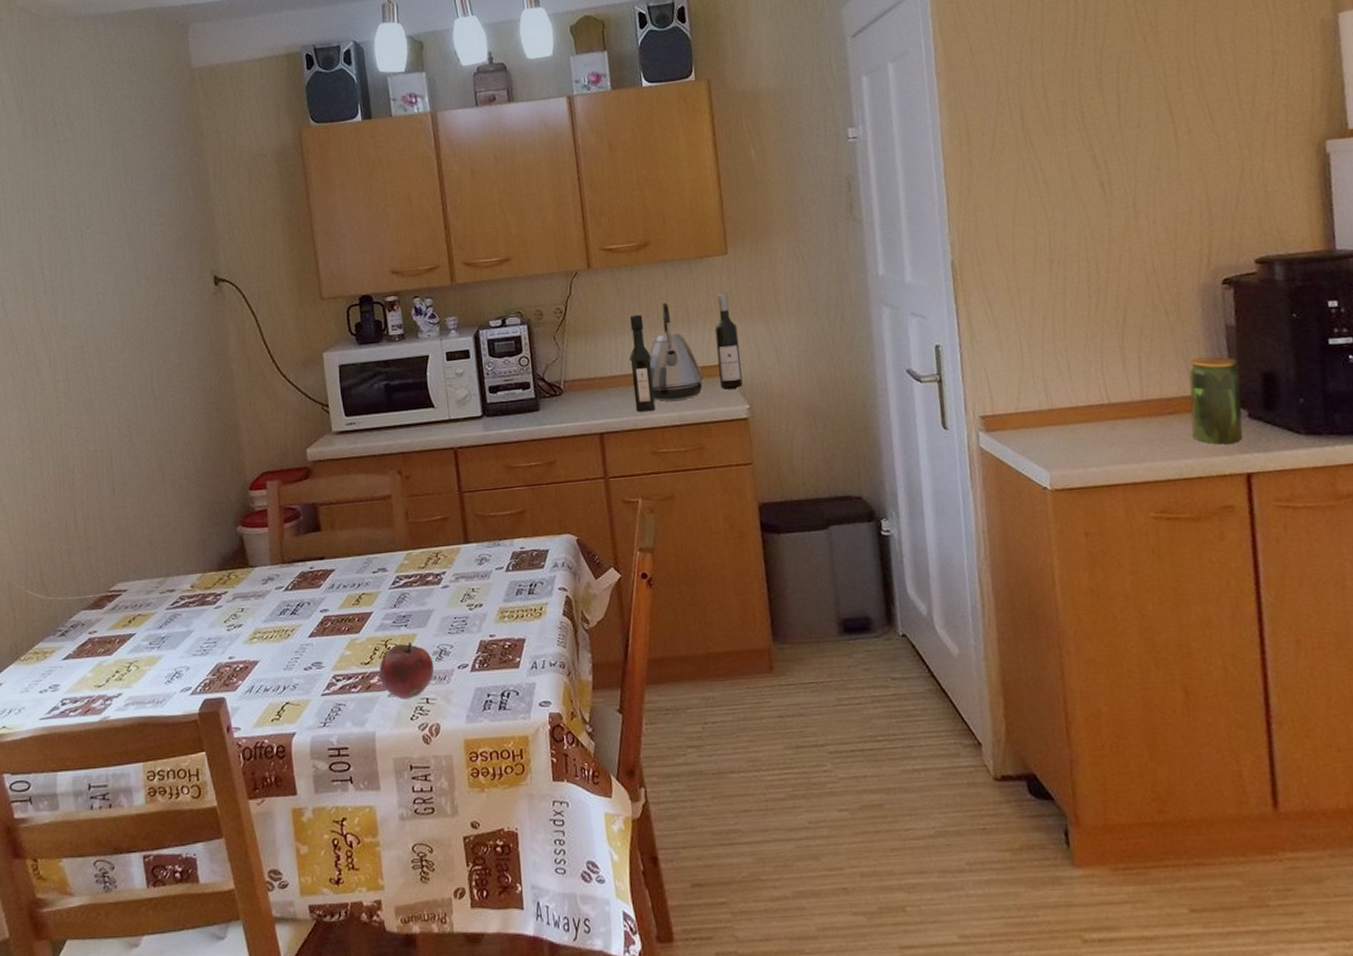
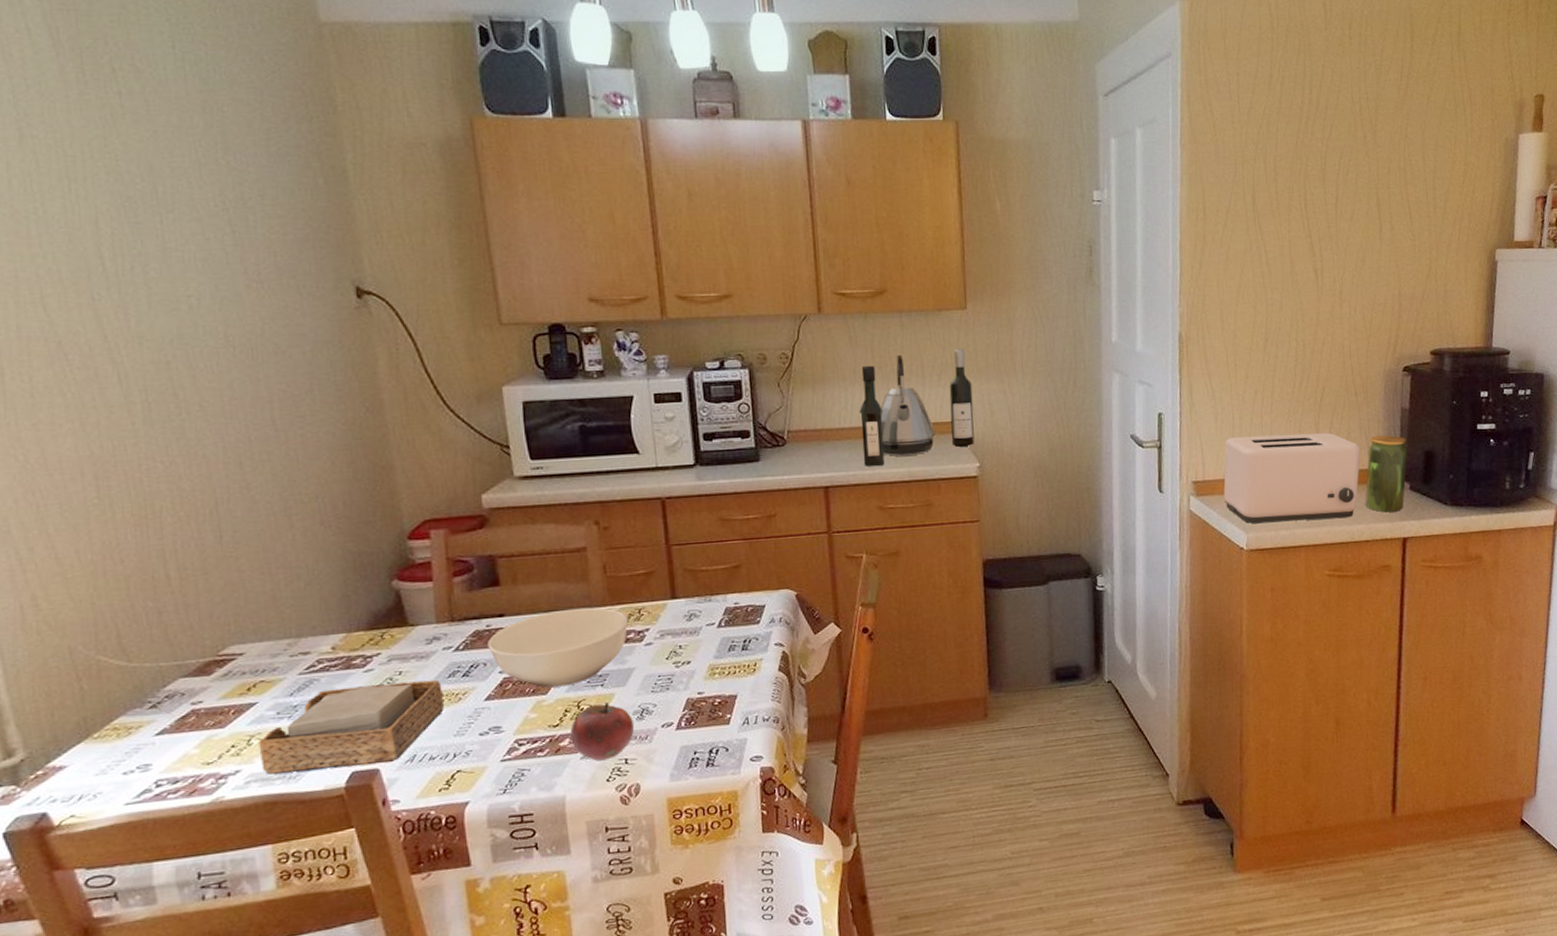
napkin holder: none [135,616,277,698] -> present [258,679,445,775]
bowl: none [311,551,428,627] -> present [487,607,629,688]
toaster: none [1014,357,1182,461] -> present [1223,433,1361,524]

